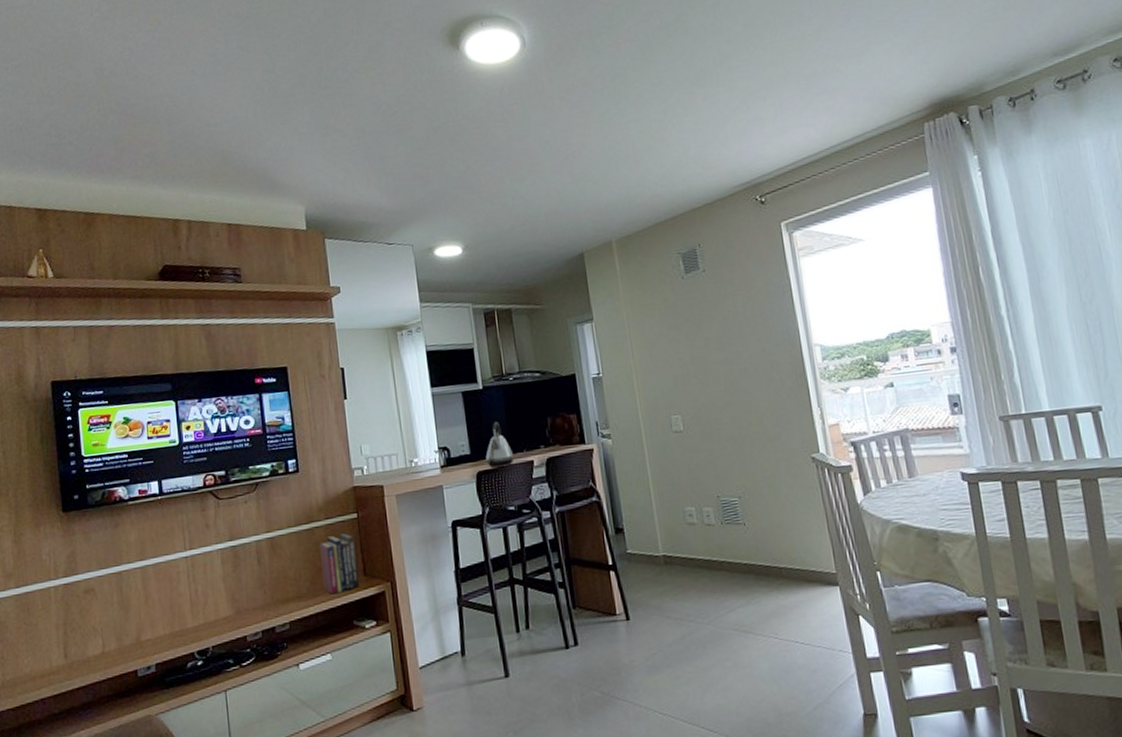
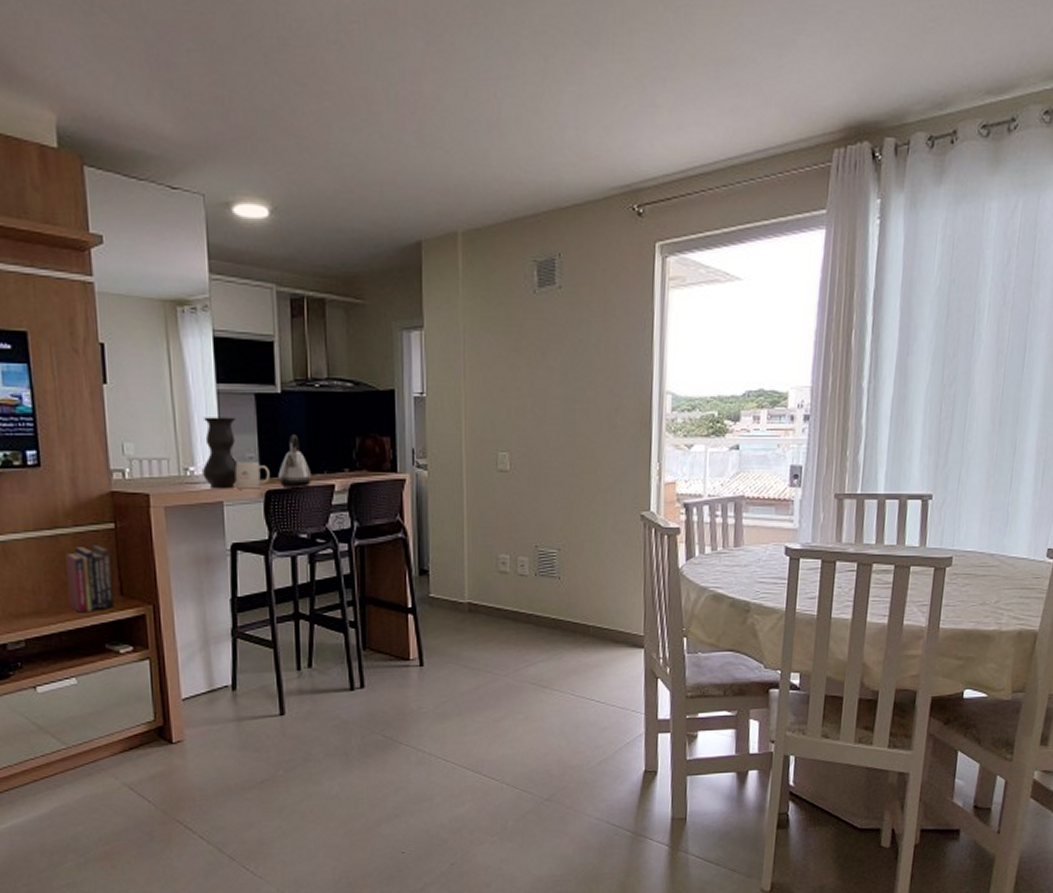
vase: none [423,413,453,476] -> present [201,417,238,489]
mug: none [450,448,480,473] -> present [234,462,271,489]

